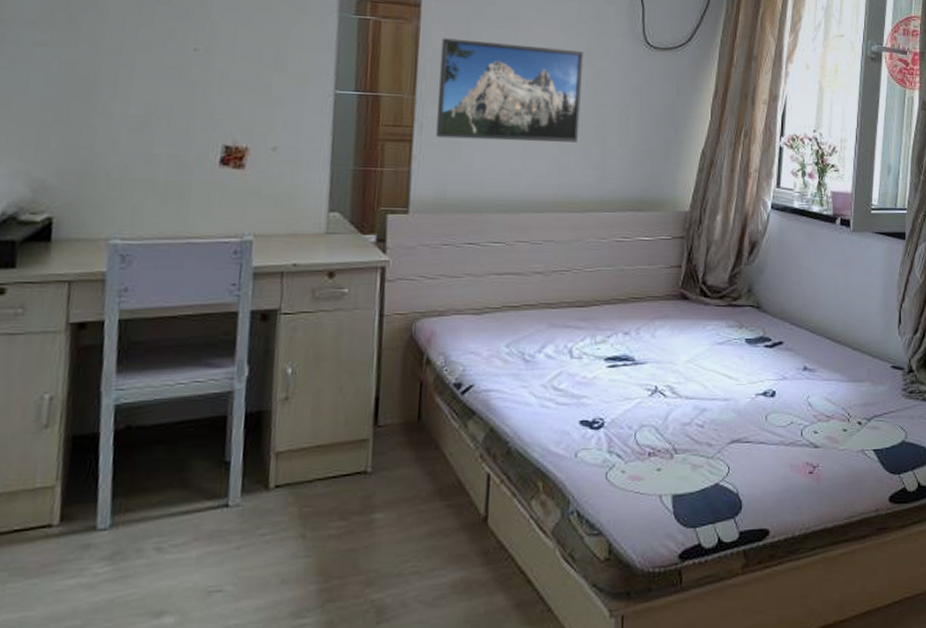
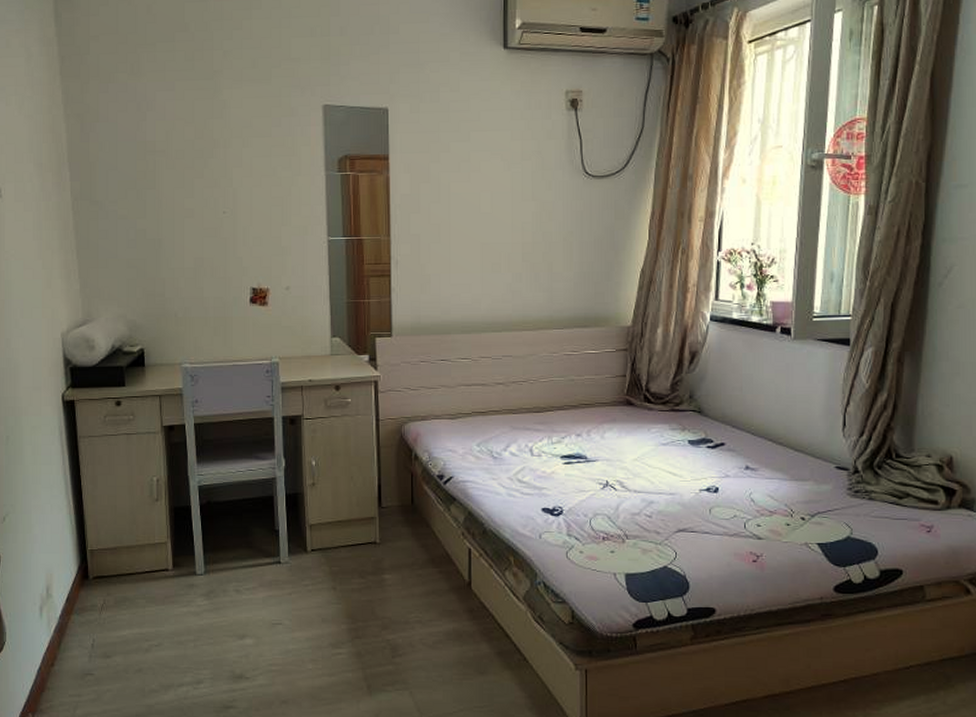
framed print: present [436,38,584,142] -> none [408,184,529,272]

